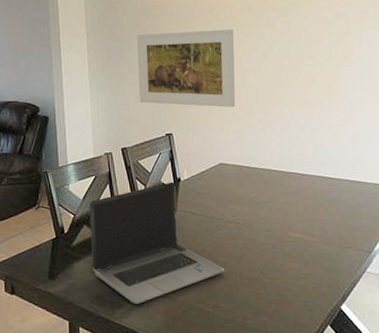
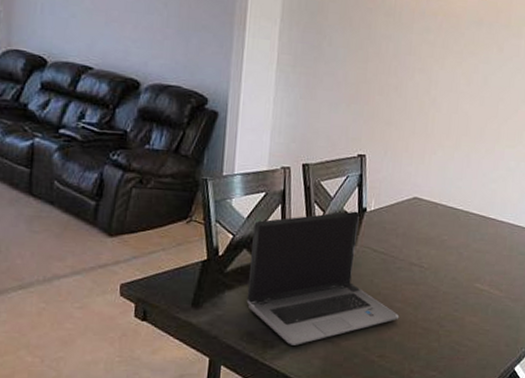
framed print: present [137,29,236,108] -> none [333,29,456,136]

